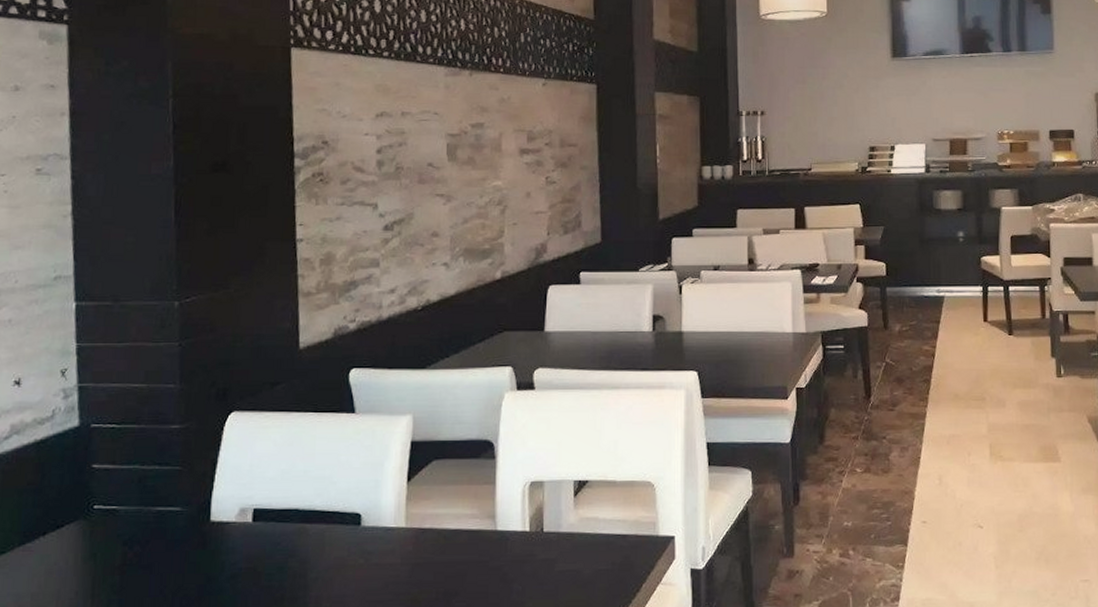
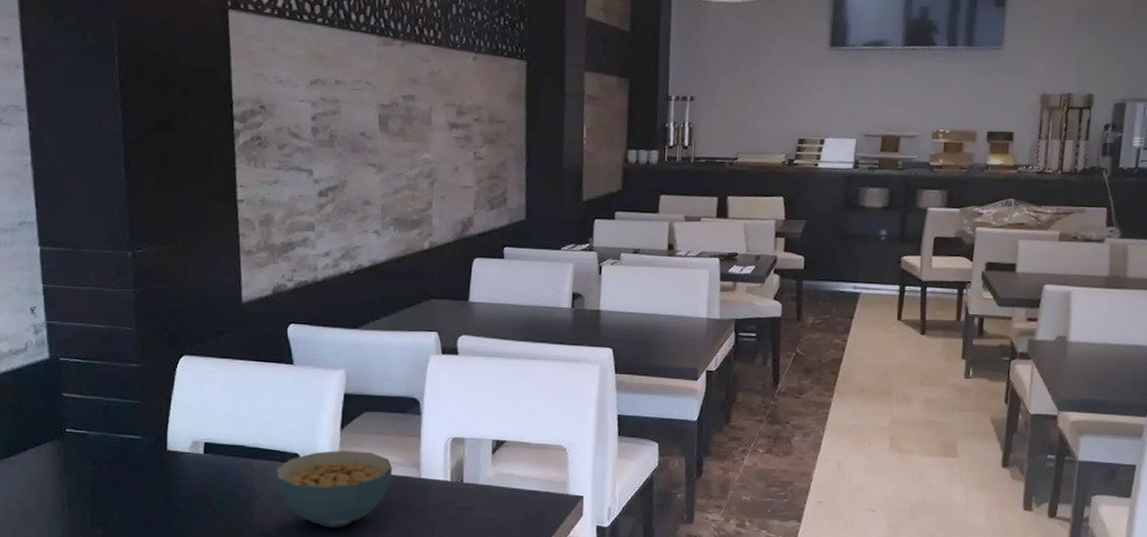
cereal bowl: none [334,504,466,597] -> present [276,450,393,528]

